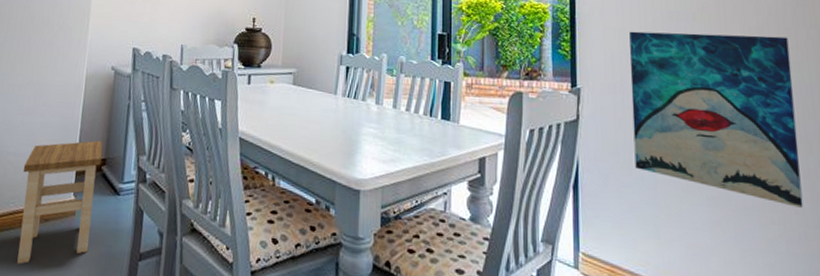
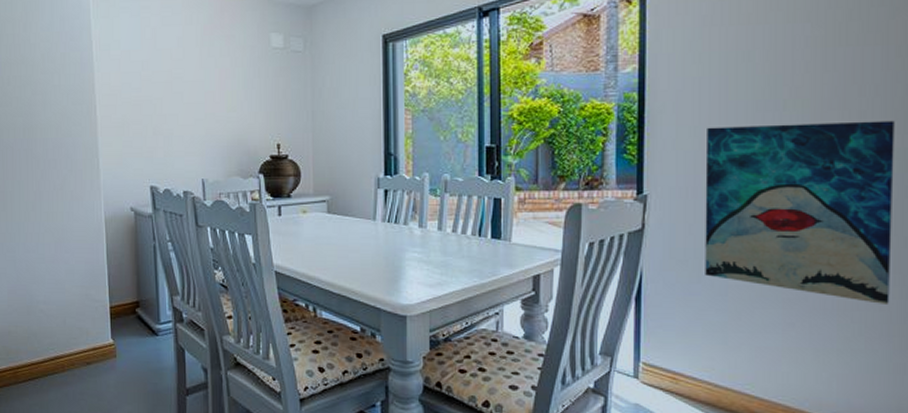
stool: present [17,140,103,264] -> none [56,283,135,405]

